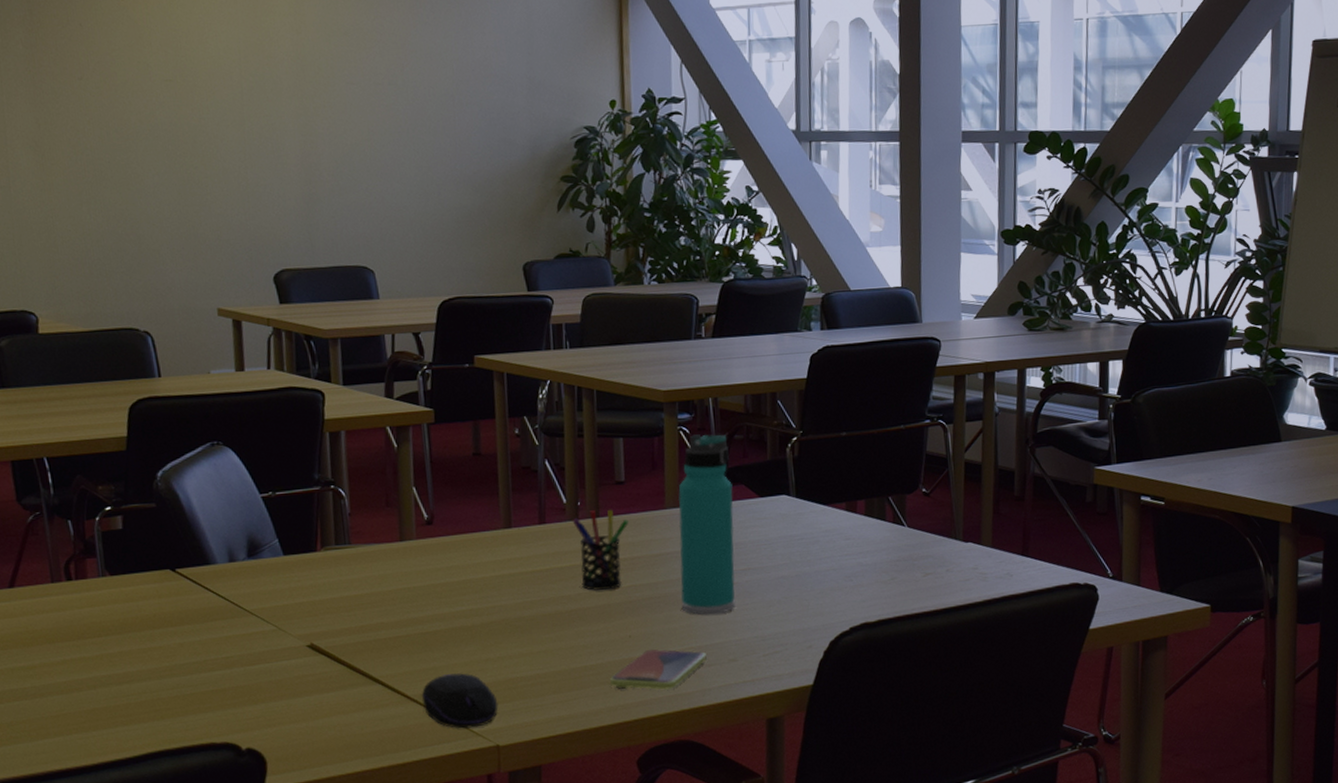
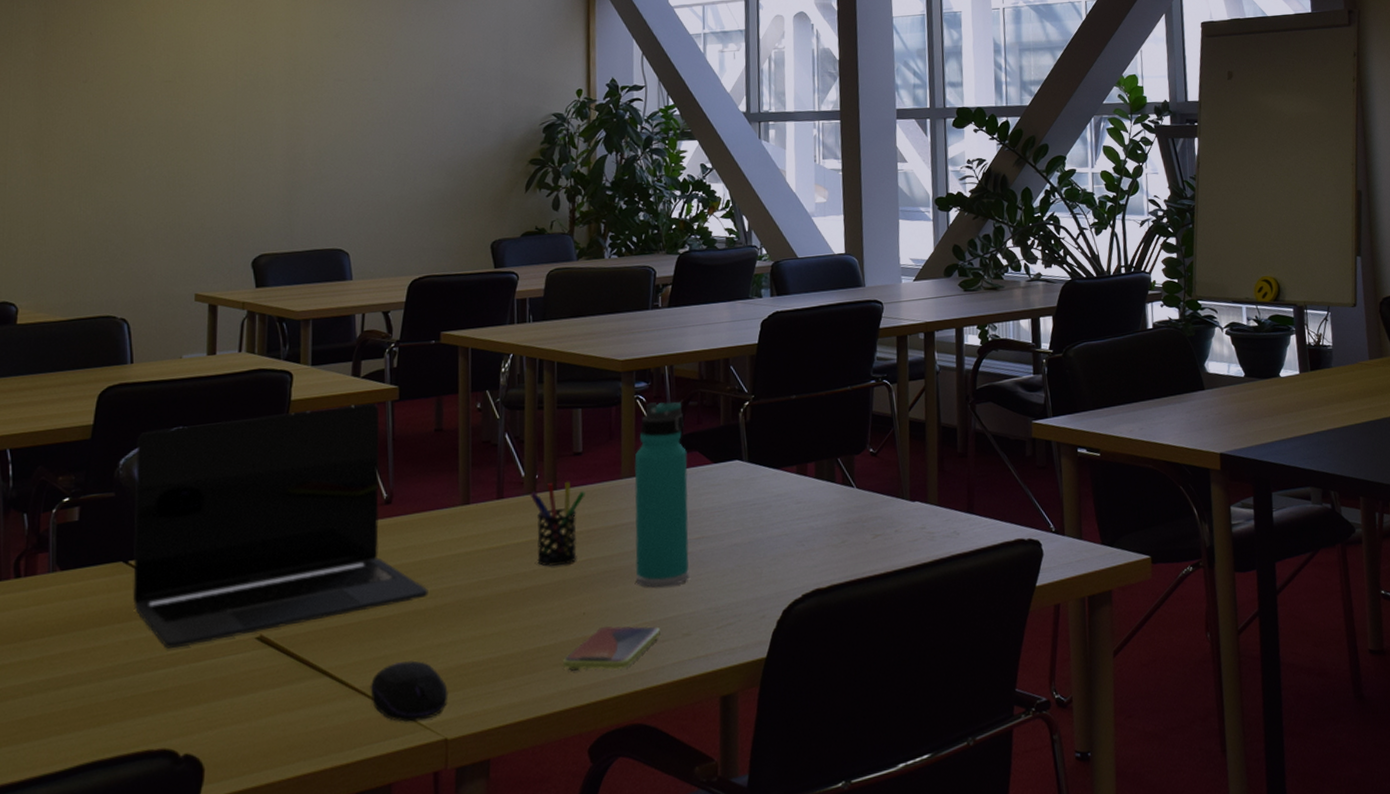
laptop: none [172,425,474,653] -> present [133,403,429,649]

